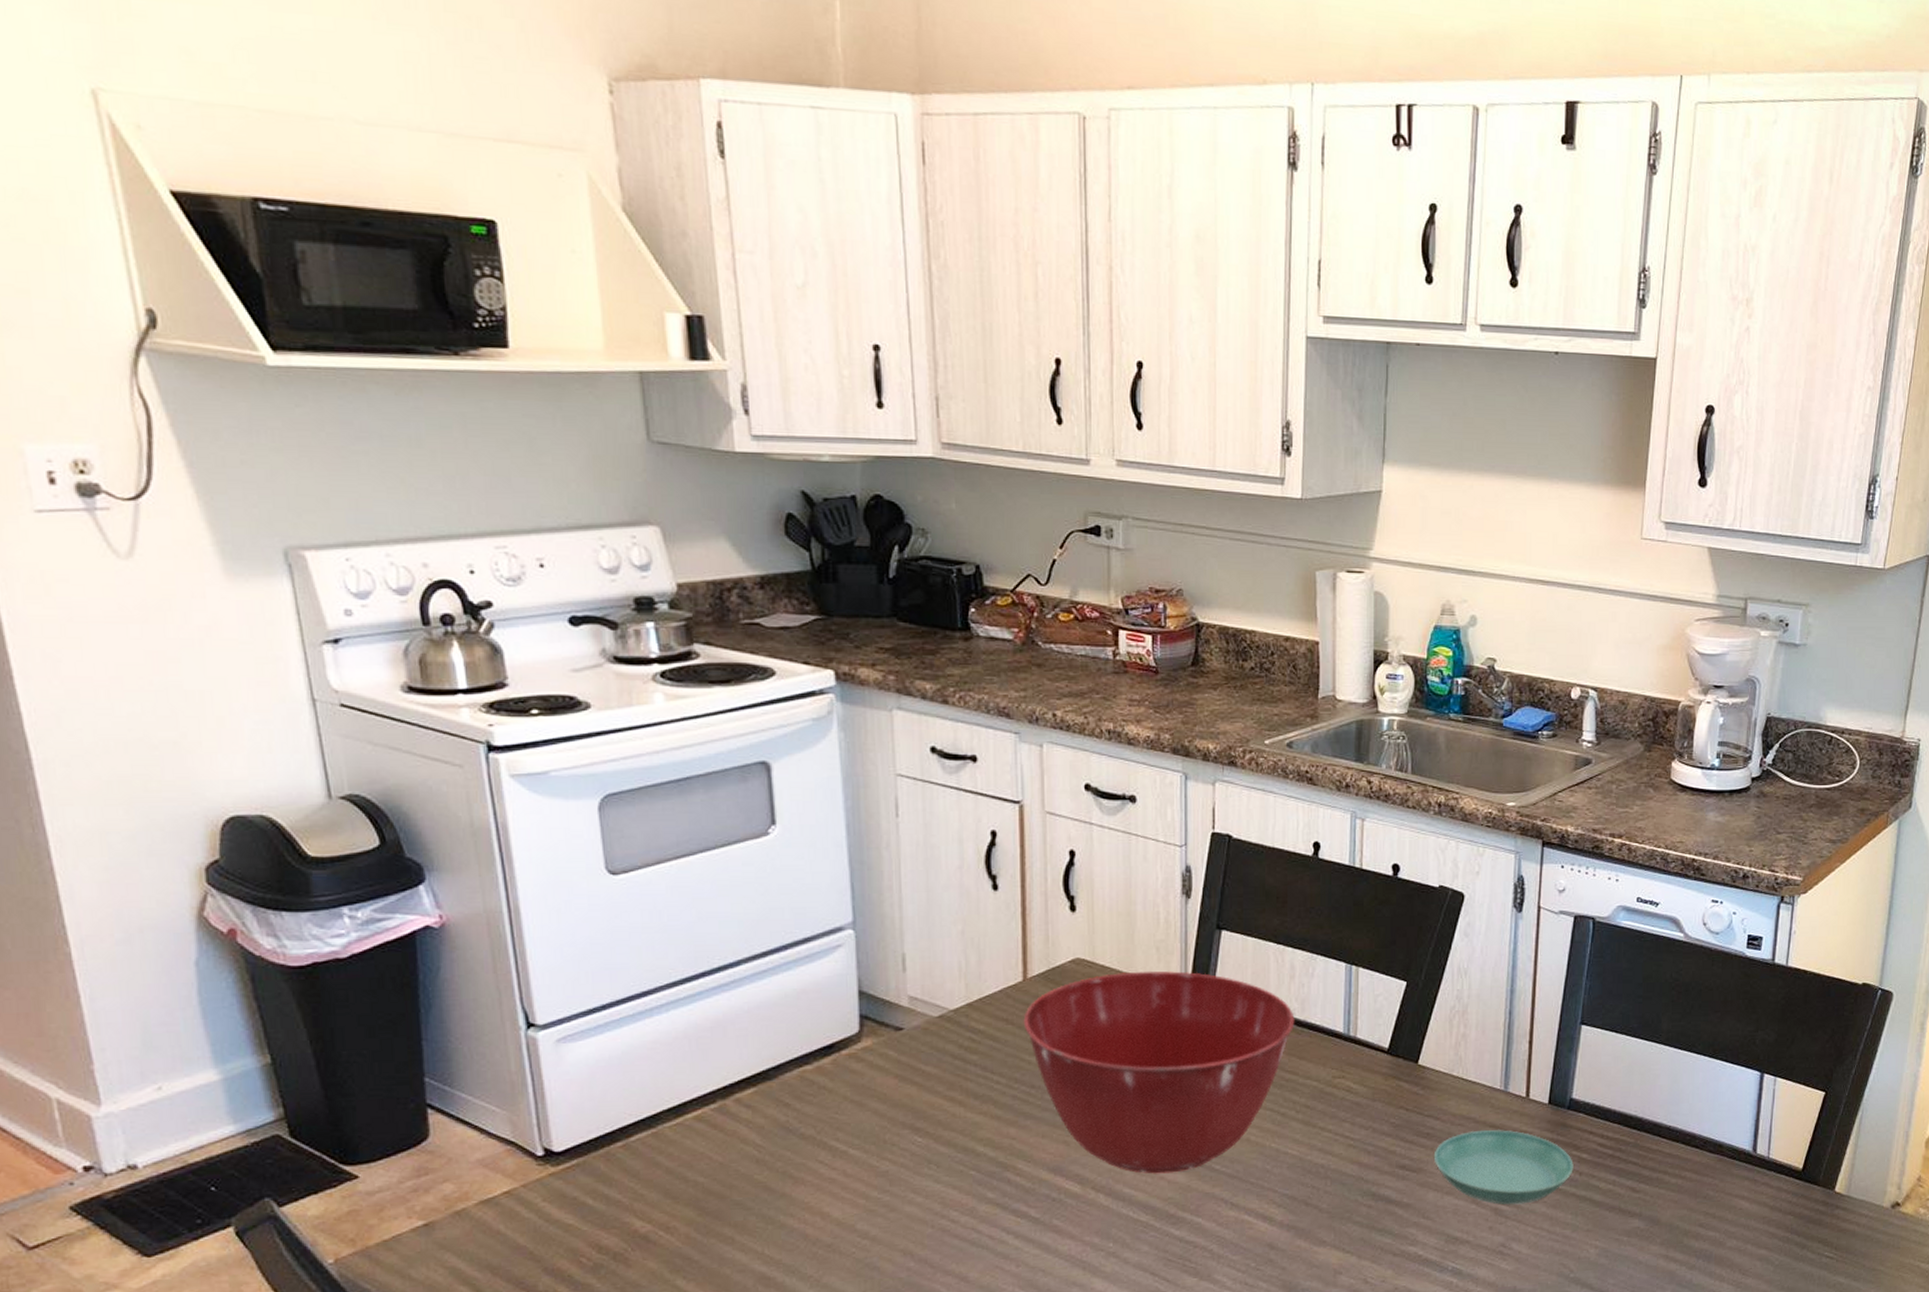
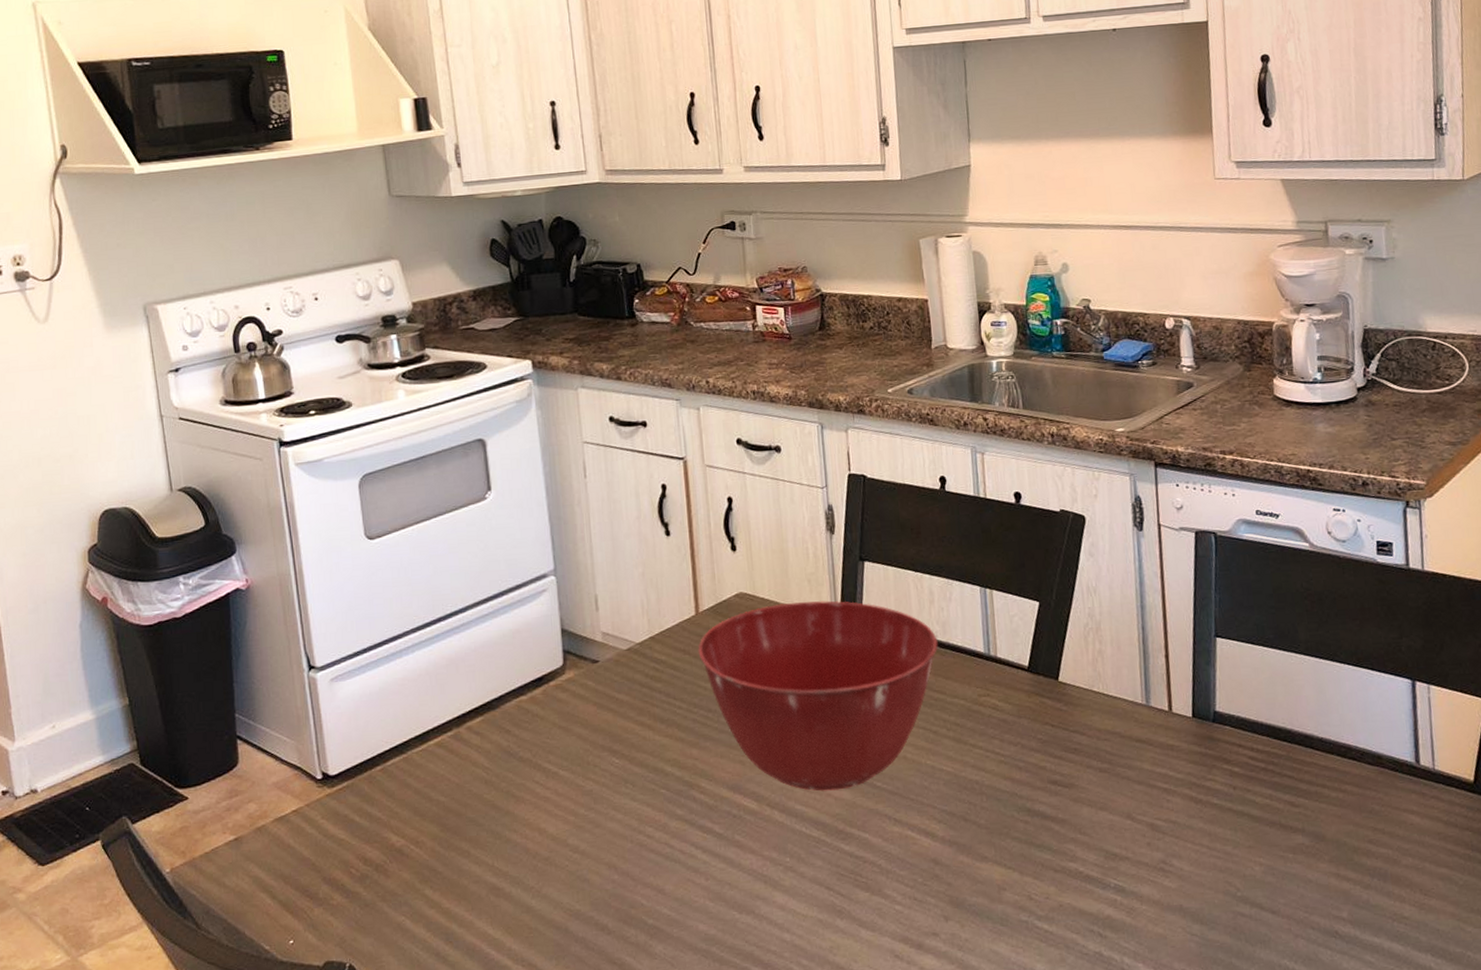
saucer: present [1433,1130,1574,1205] -> none [1083,744,1227,821]

